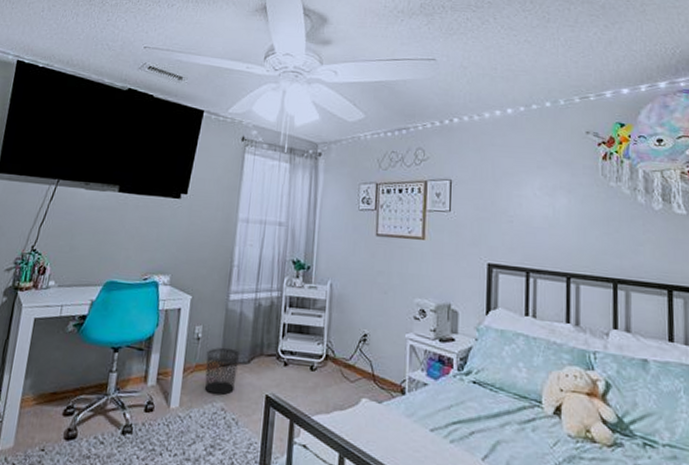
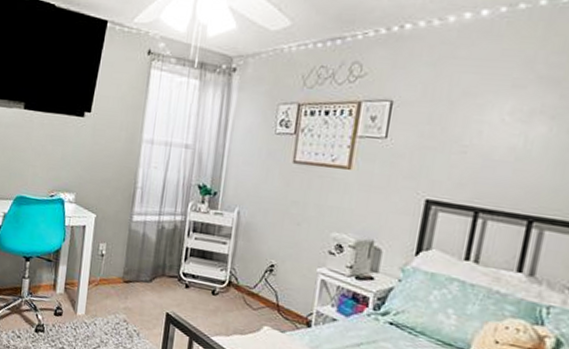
waste bin: present [204,348,240,396] -> none [108,265,142,309]

